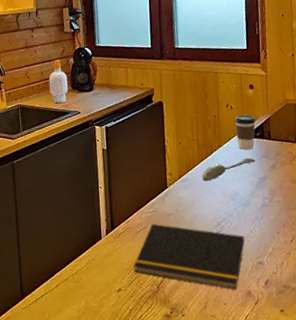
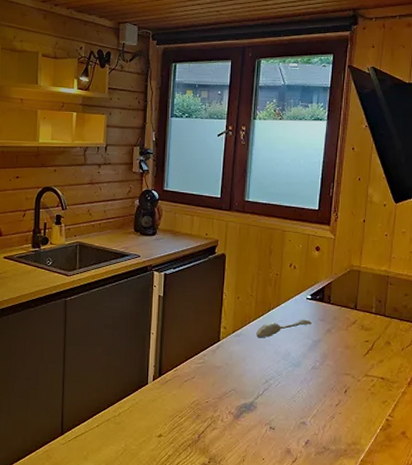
soap bottle: present [48,59,68,104] -> none [111,200,131,245]
notepad: present [133,223,245,290] -> none [177,374,291,446]
coffee cup: present [234,114,255,150] -> none [296,276,317,312]

